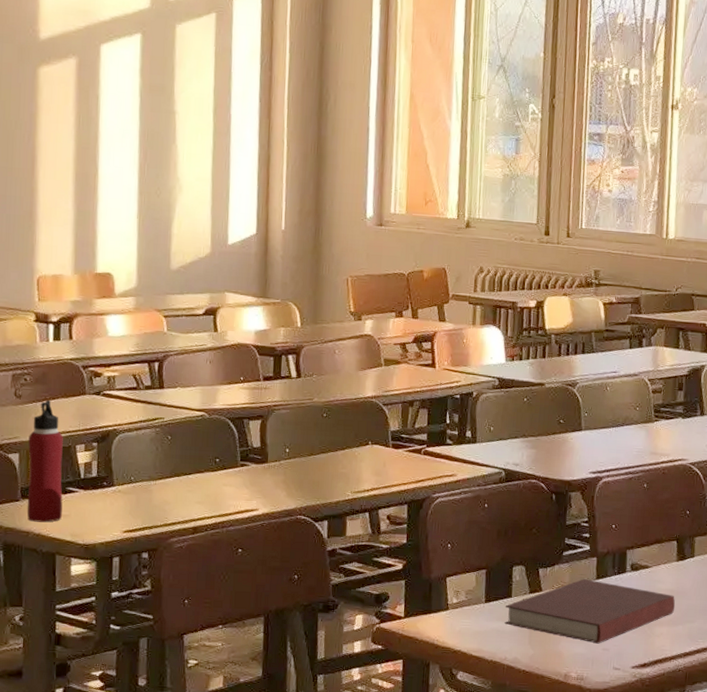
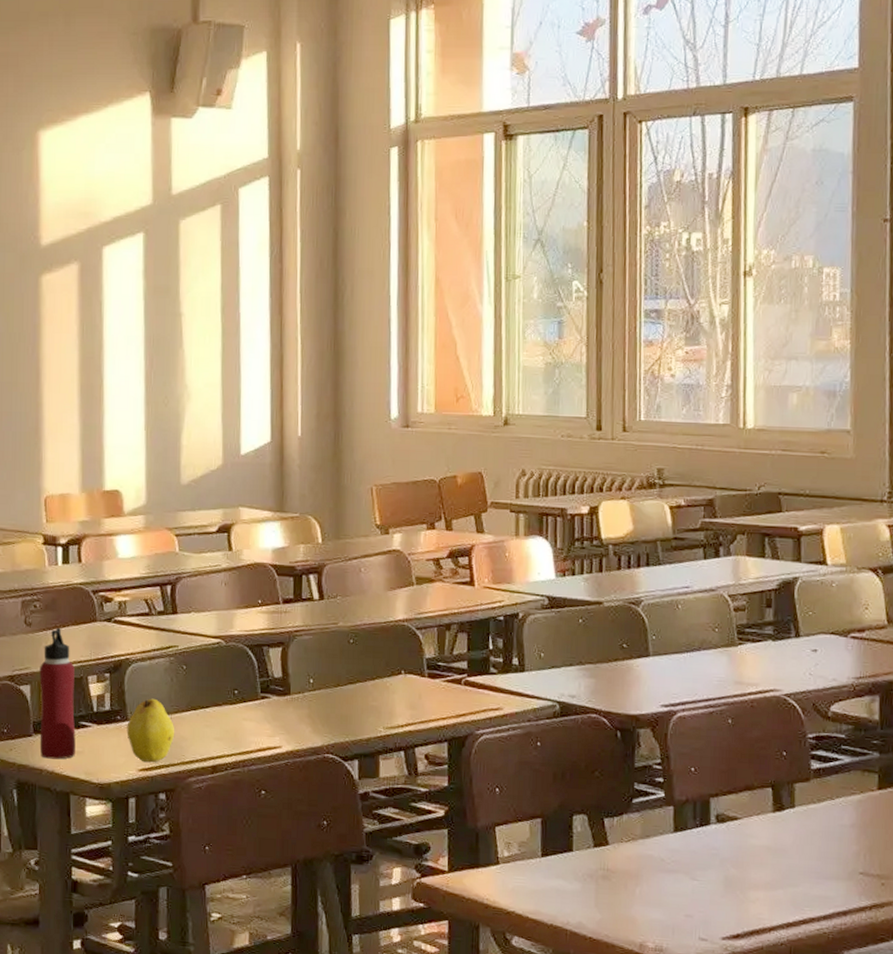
fruit: none [112,466,158,525] -> present [126,698,174,763]
notebook: present [504,579,676,644] -> none [565,831,774,909]

